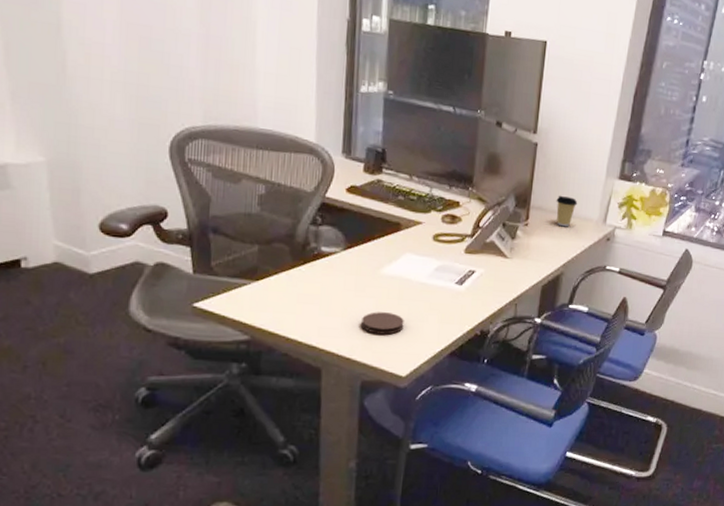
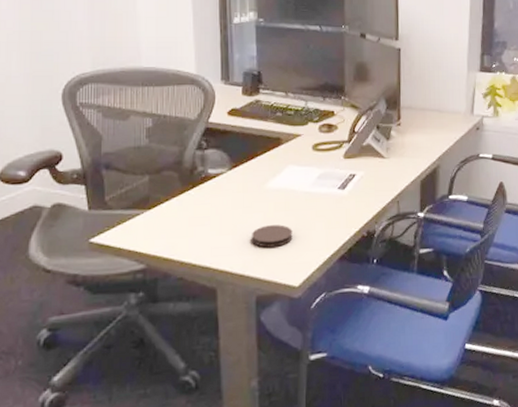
coffee cup: present [556,195,578,227] -> none [424,93,445,122]

